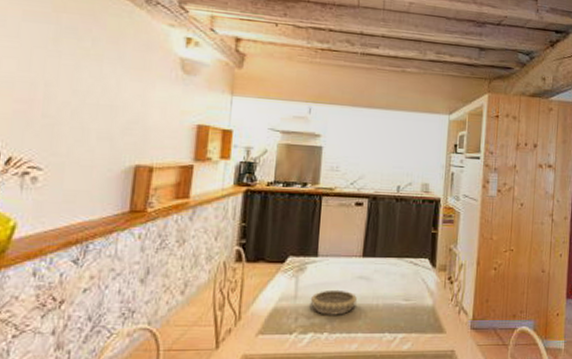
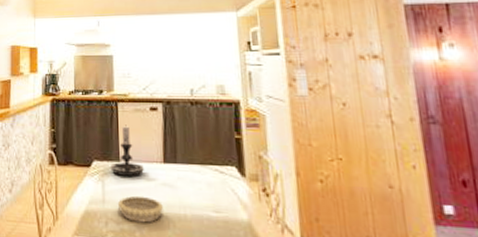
candle holder: none [307,219,343,272] -> present [110,125,145,177]

